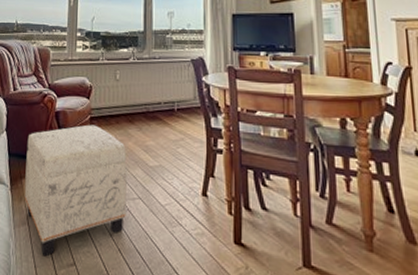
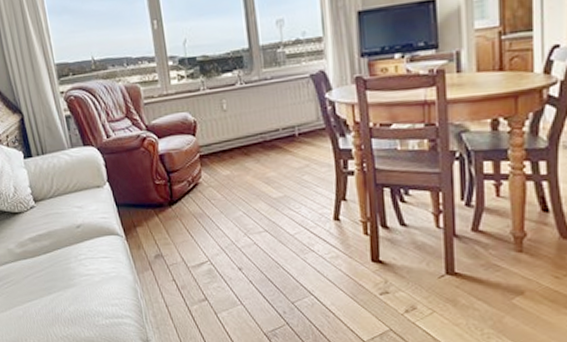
ottoman: present [24,124,127,257] -> none [133,163,254,296]

